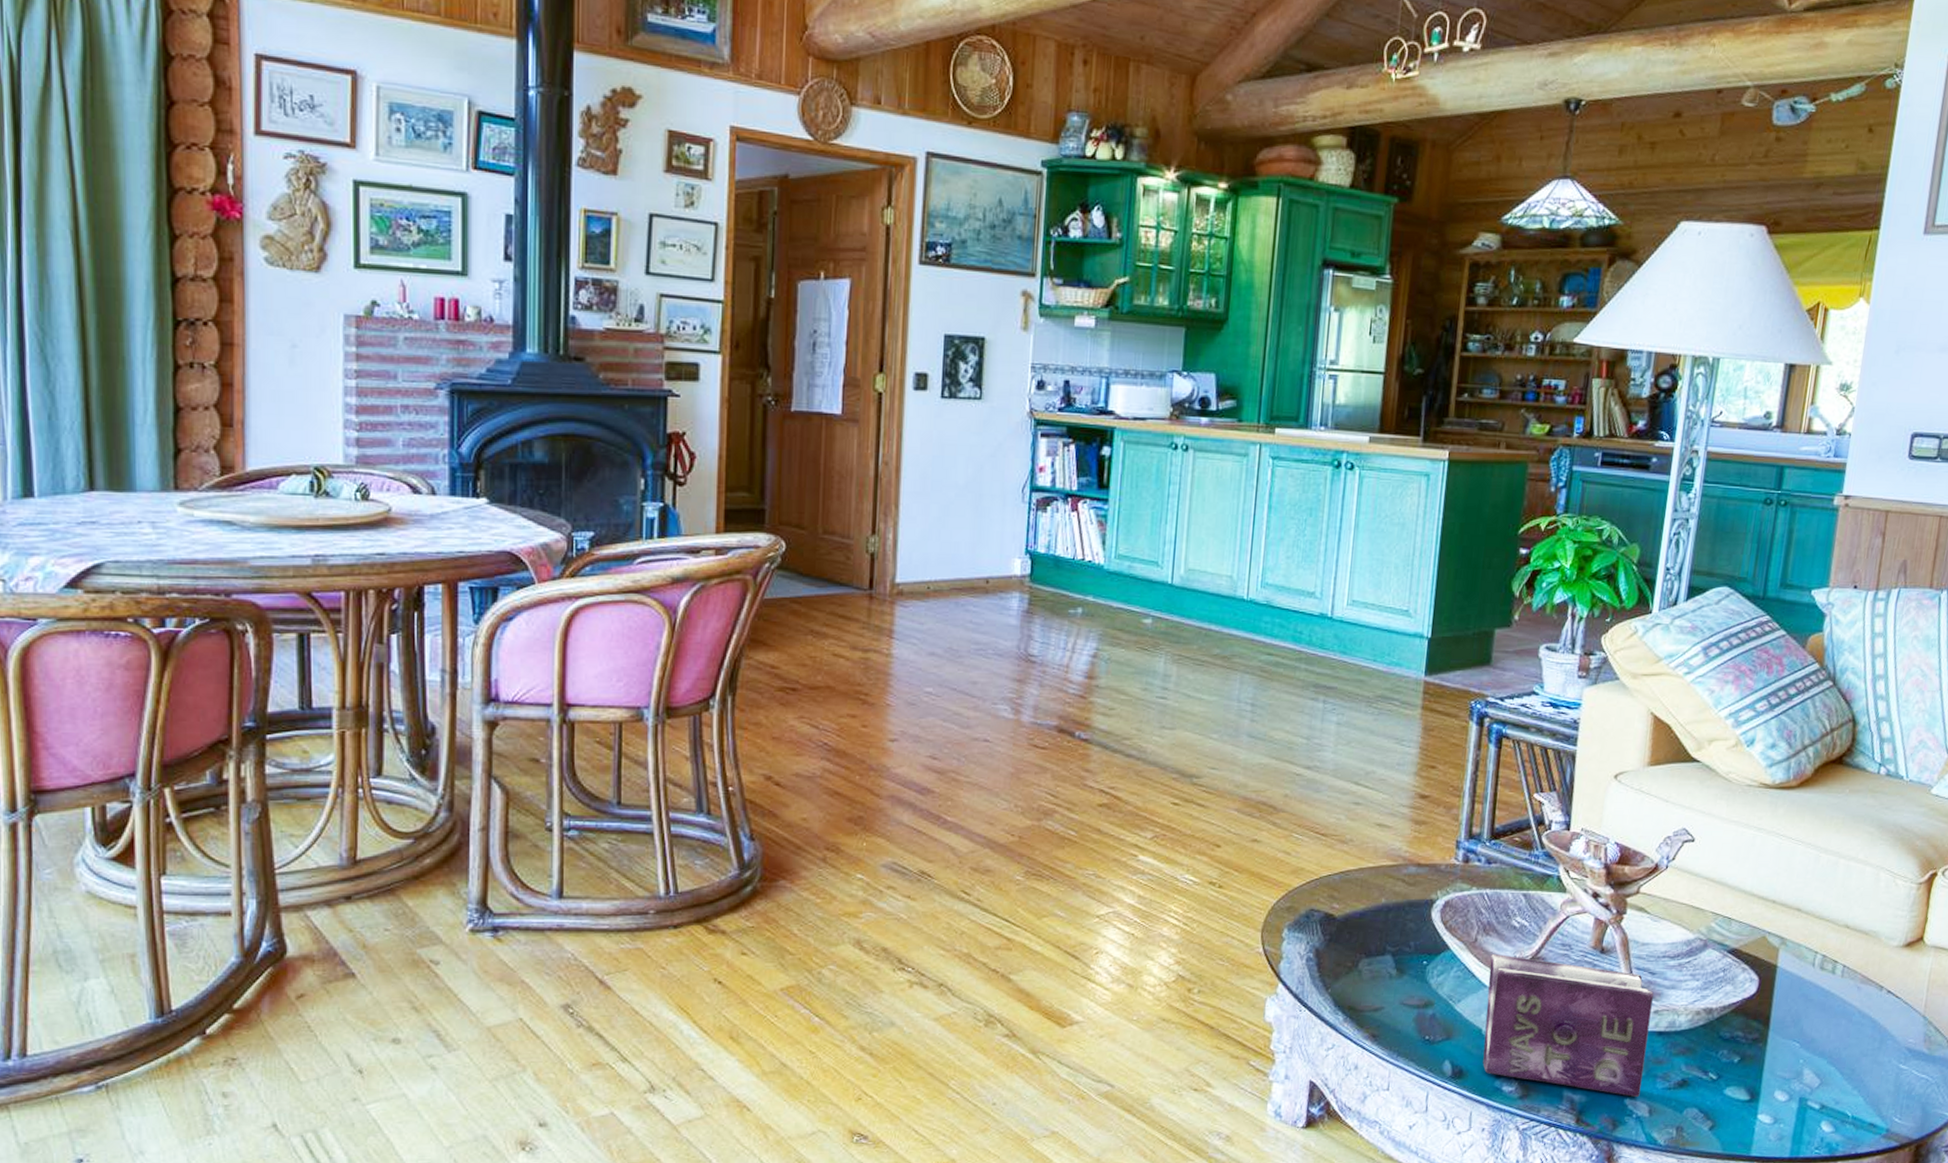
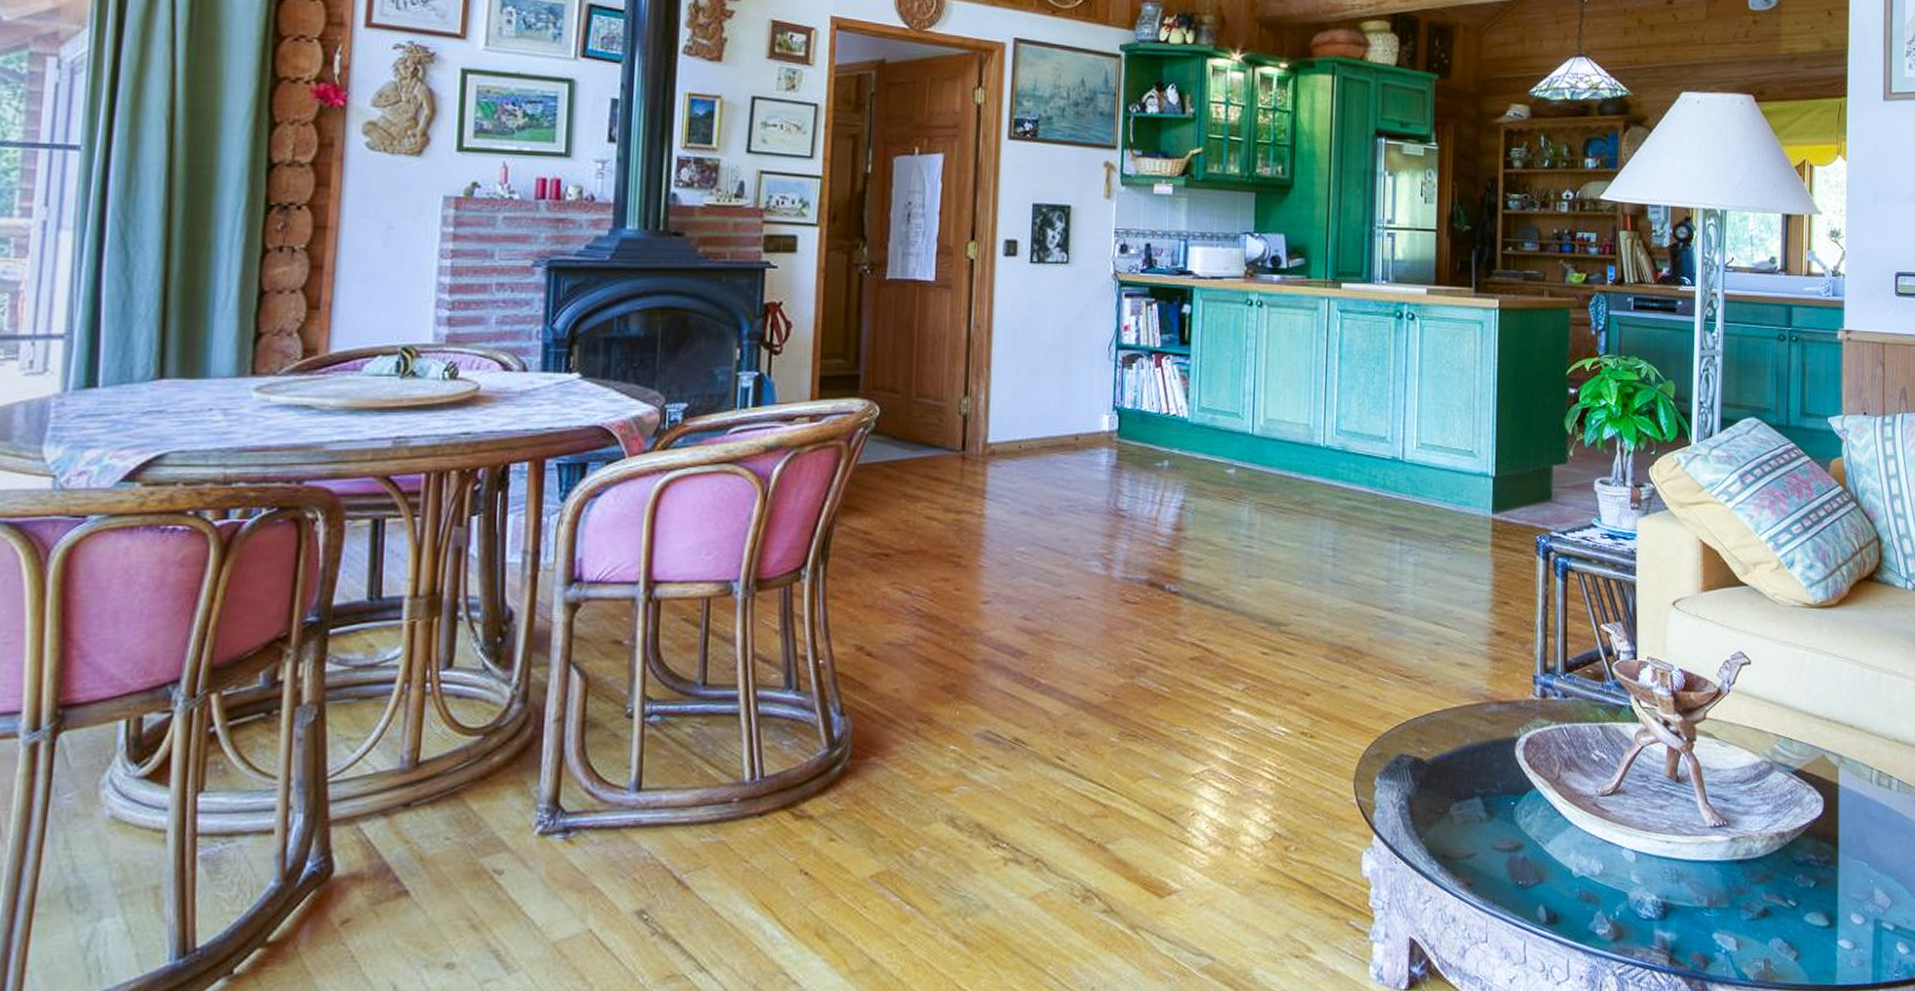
book: present [1483,953,1654,1097] -> none [1574,789,1729,931]

